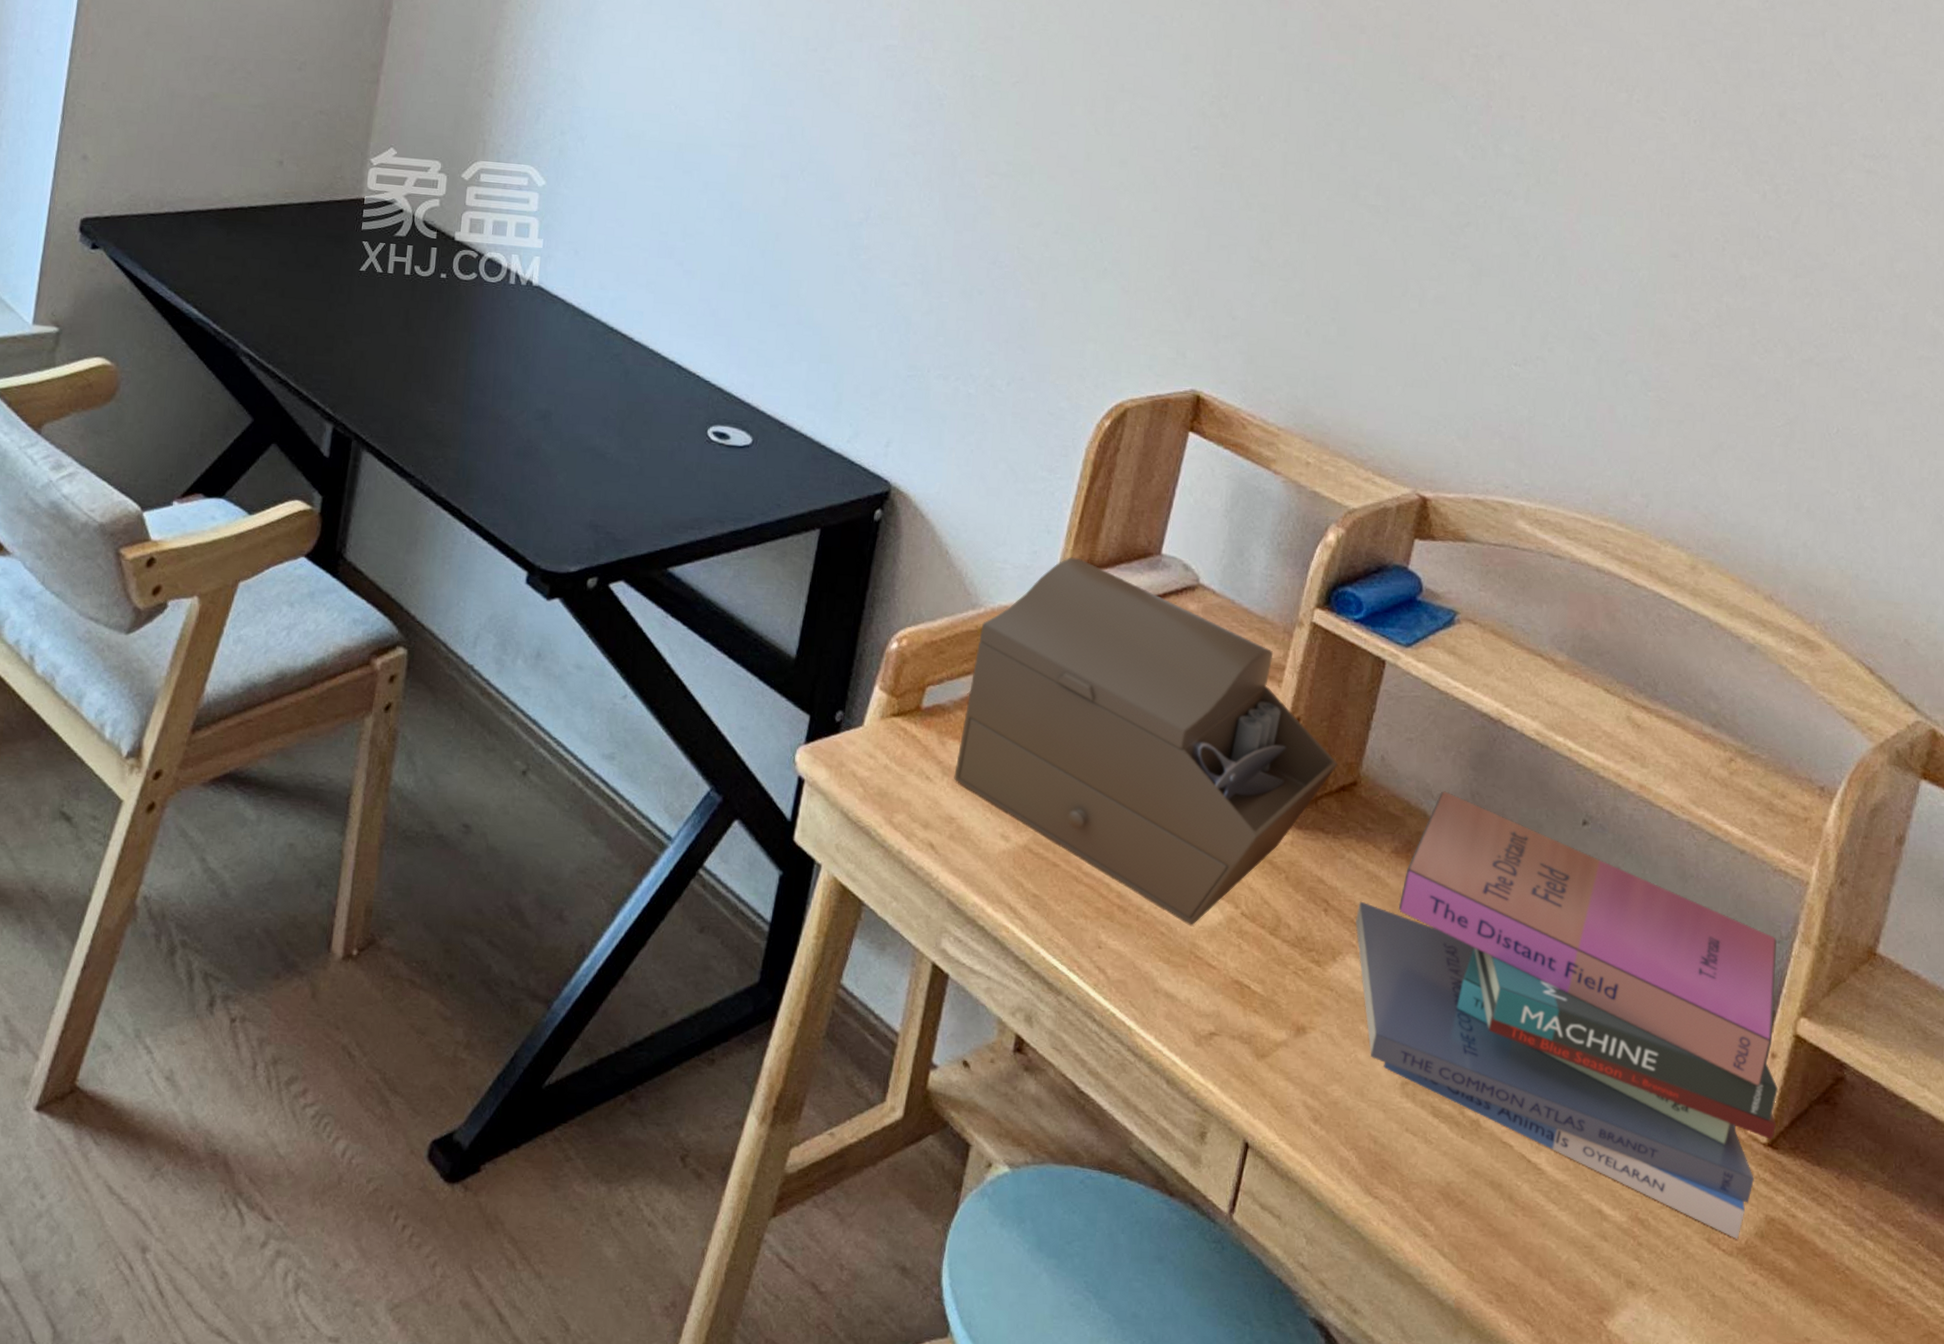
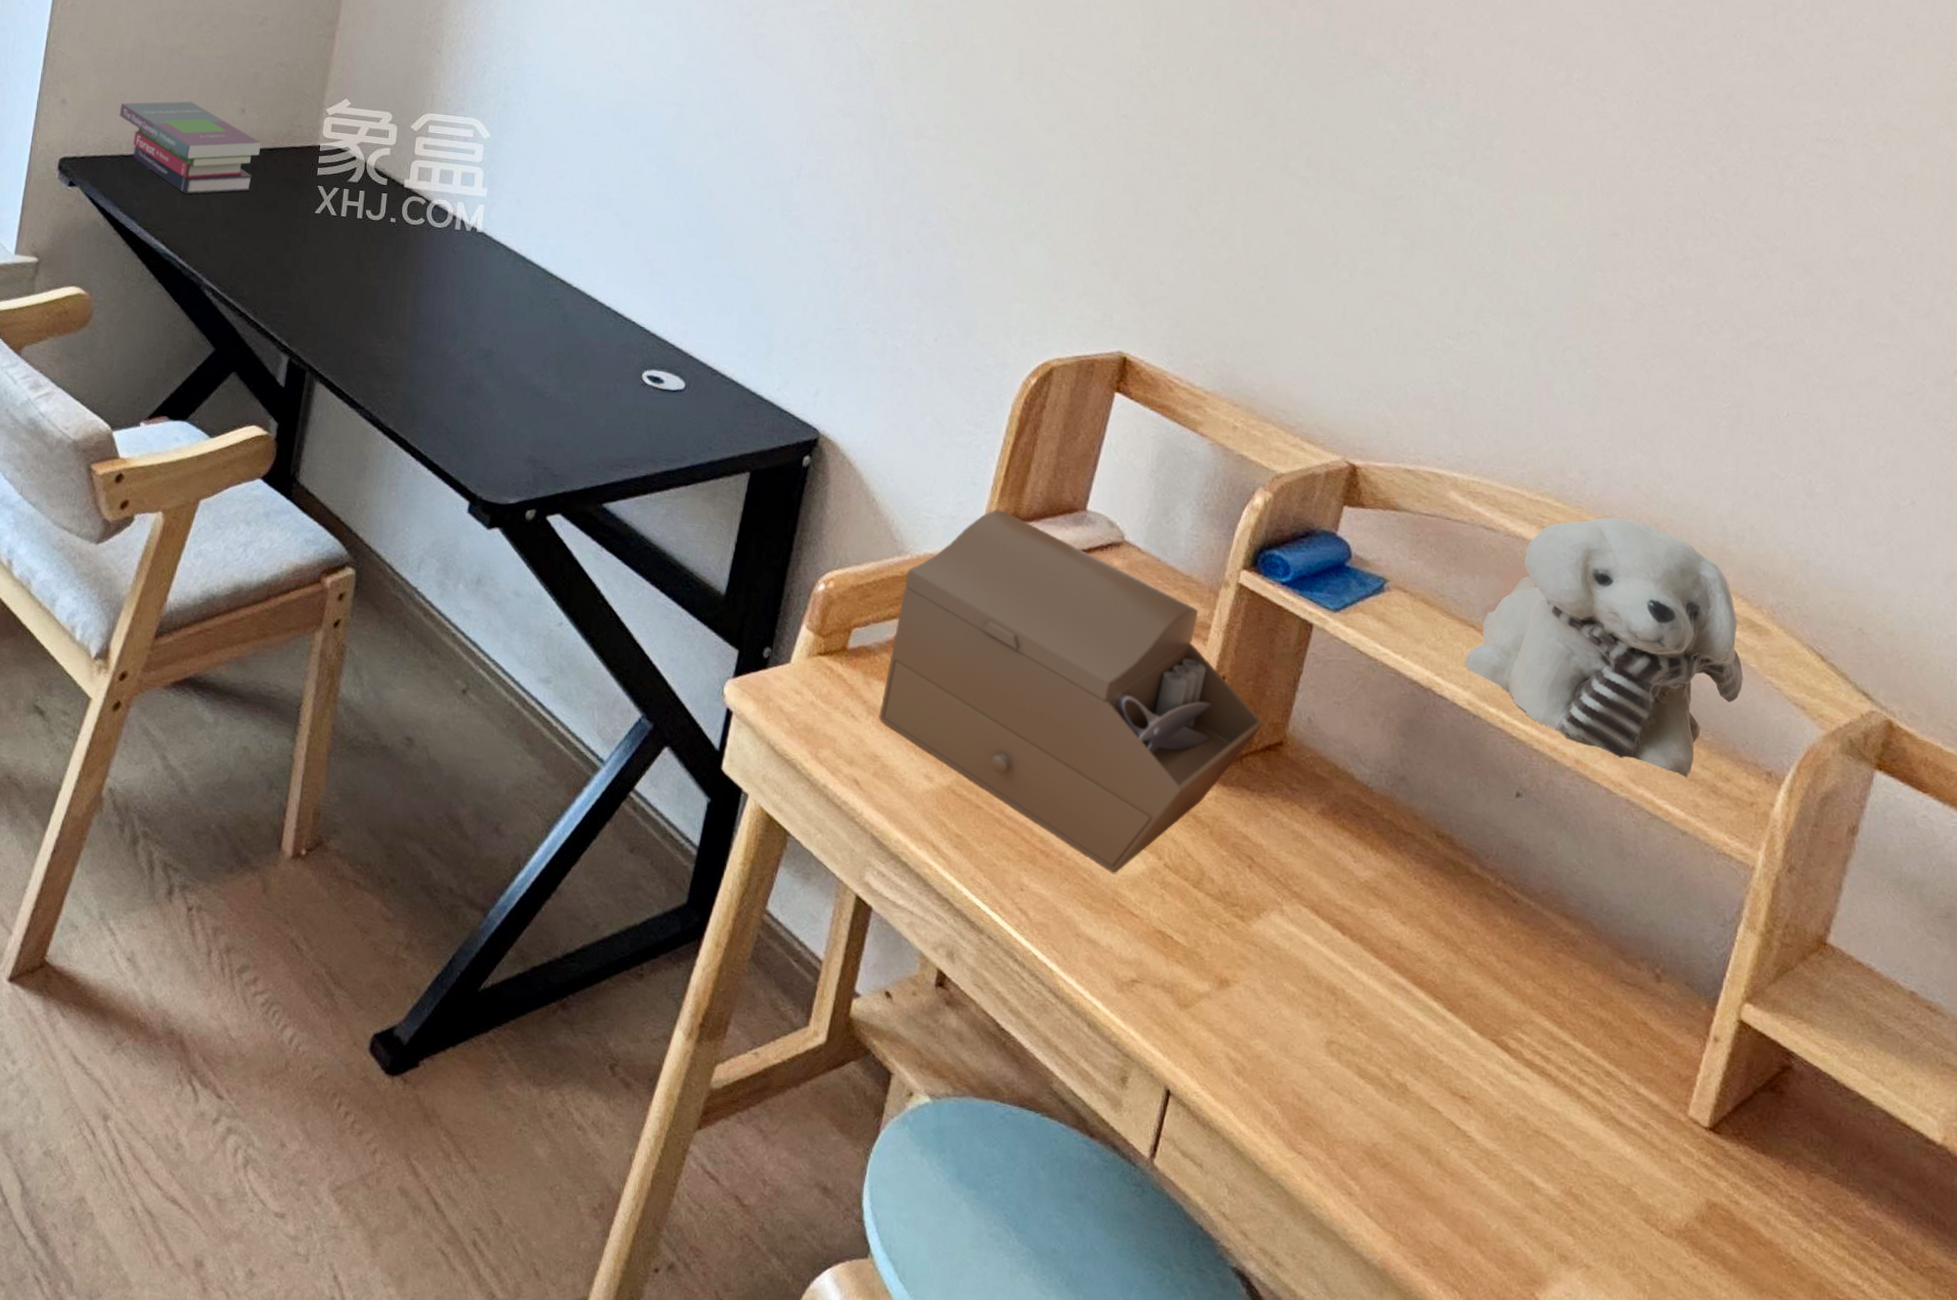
books: none [146,154,302,254] -> present [119,101,262,194]
books: present [1355,791,1778,1239] -> none [1280,755,1721,1222]
plush toy: none [1533,539,1797,796] -> present [1465,517,1743,777]

